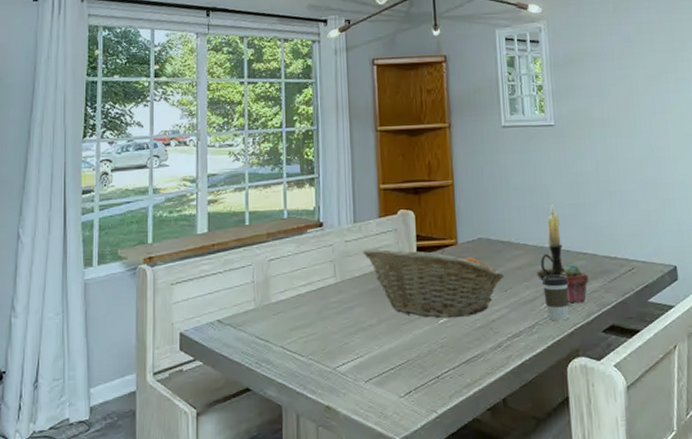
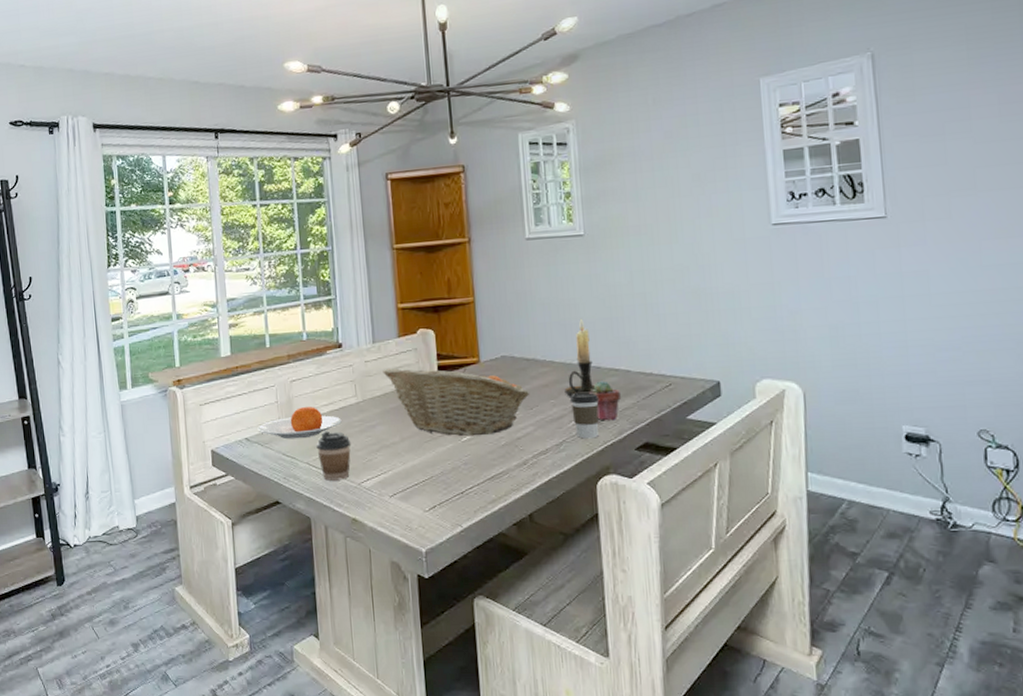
plate: none [231,286,319,321] -> present [257,406,342,439]
coffee cup: none [292,312,328,366] -> present [316,431,352,481]

